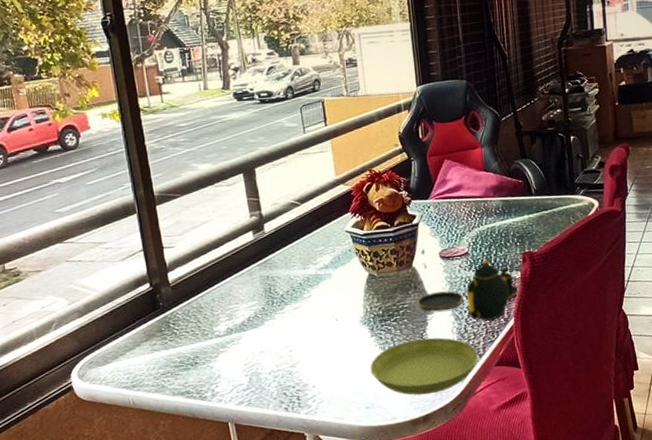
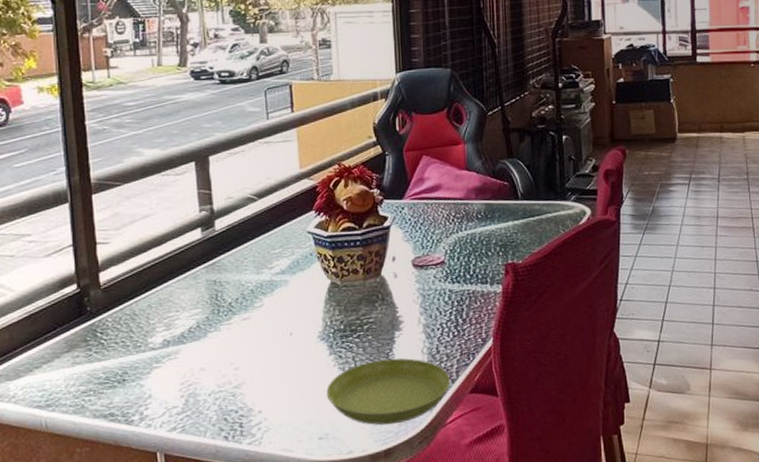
teapot: present [417,260,519,321] -> none [384,270,500,341]

